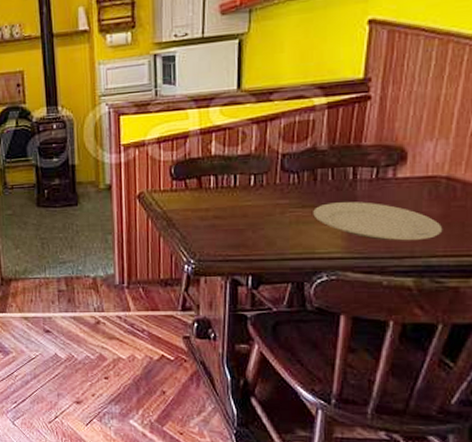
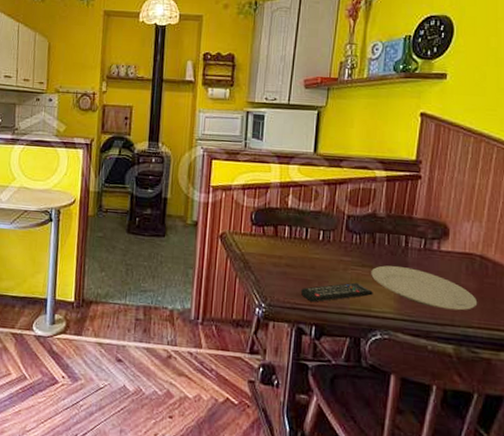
remote control: none [234,225,317,252] -> present [301,282,373,302]

